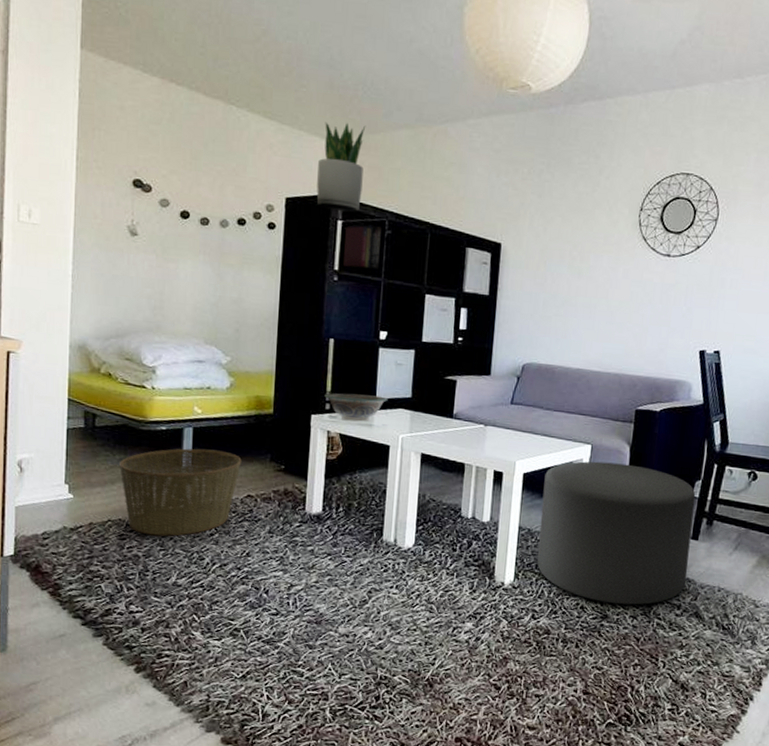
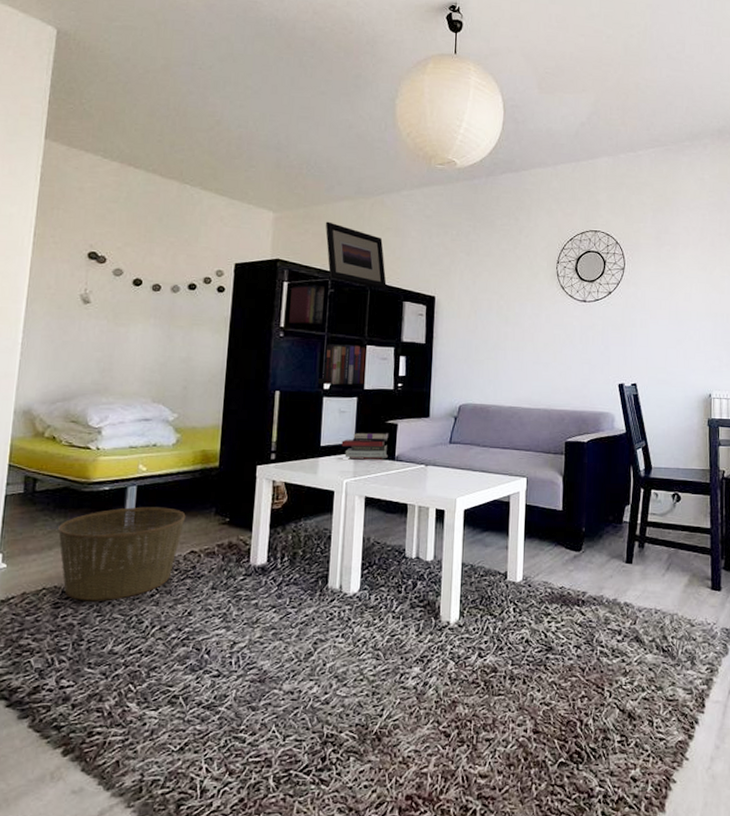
planter: present [316,121,366,213] -> none [264,196,310,275]
decorative bowl: present [324,393,388,422] -> none [270,442,332,470]
books: none [371,291,425,337] -> present [316,344,366,385]
picture frame: none [382,153,449,233] -> present [325,221,387,290]
books: none [397,386,448,417] -> present [341,432,389,460]
pouf: present [537,461,696,605] -> none [480,493,627,635]

